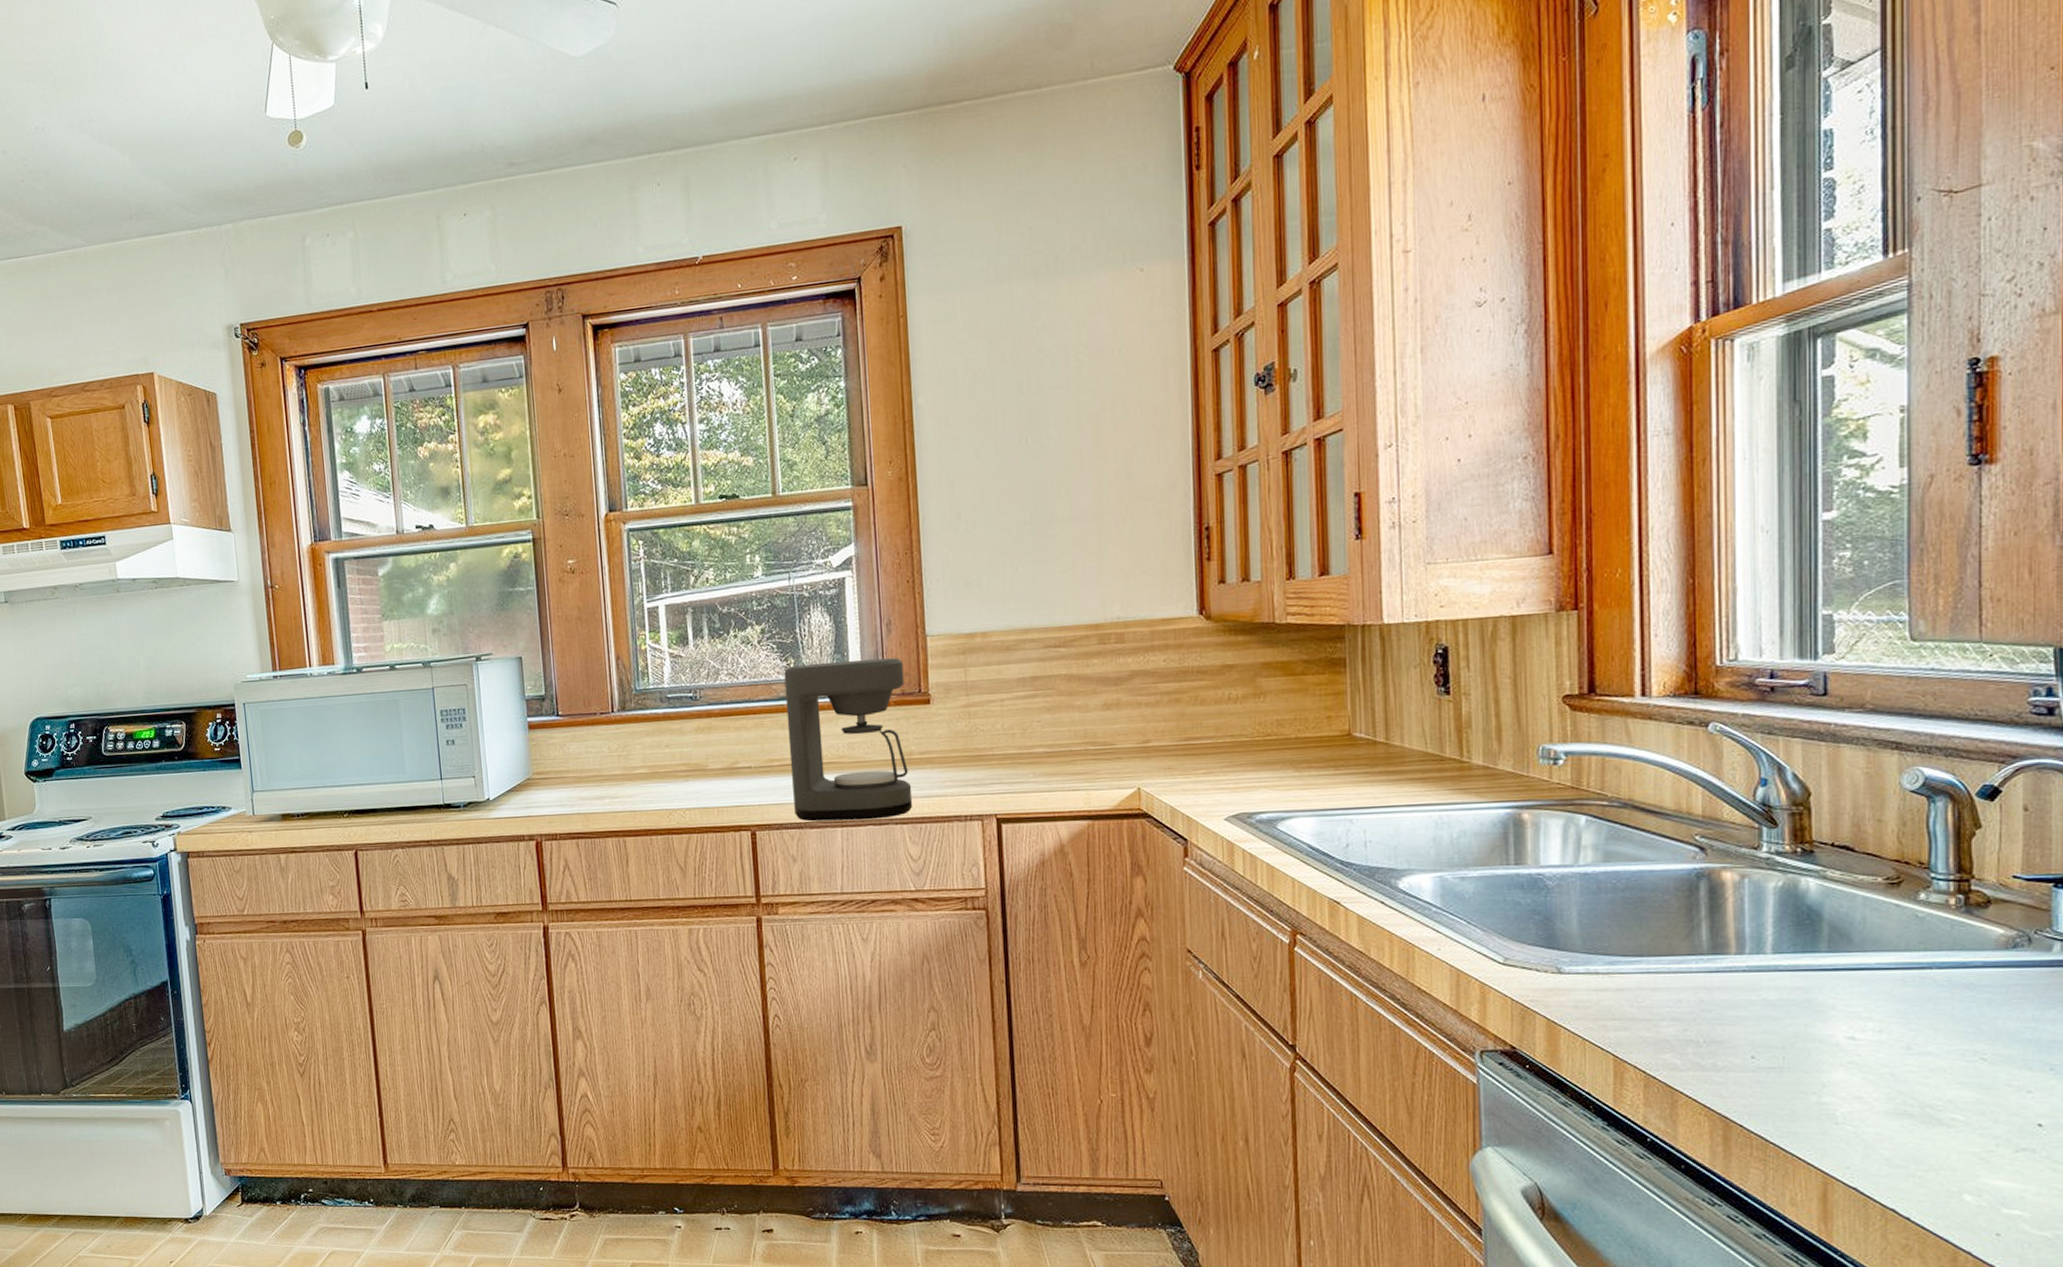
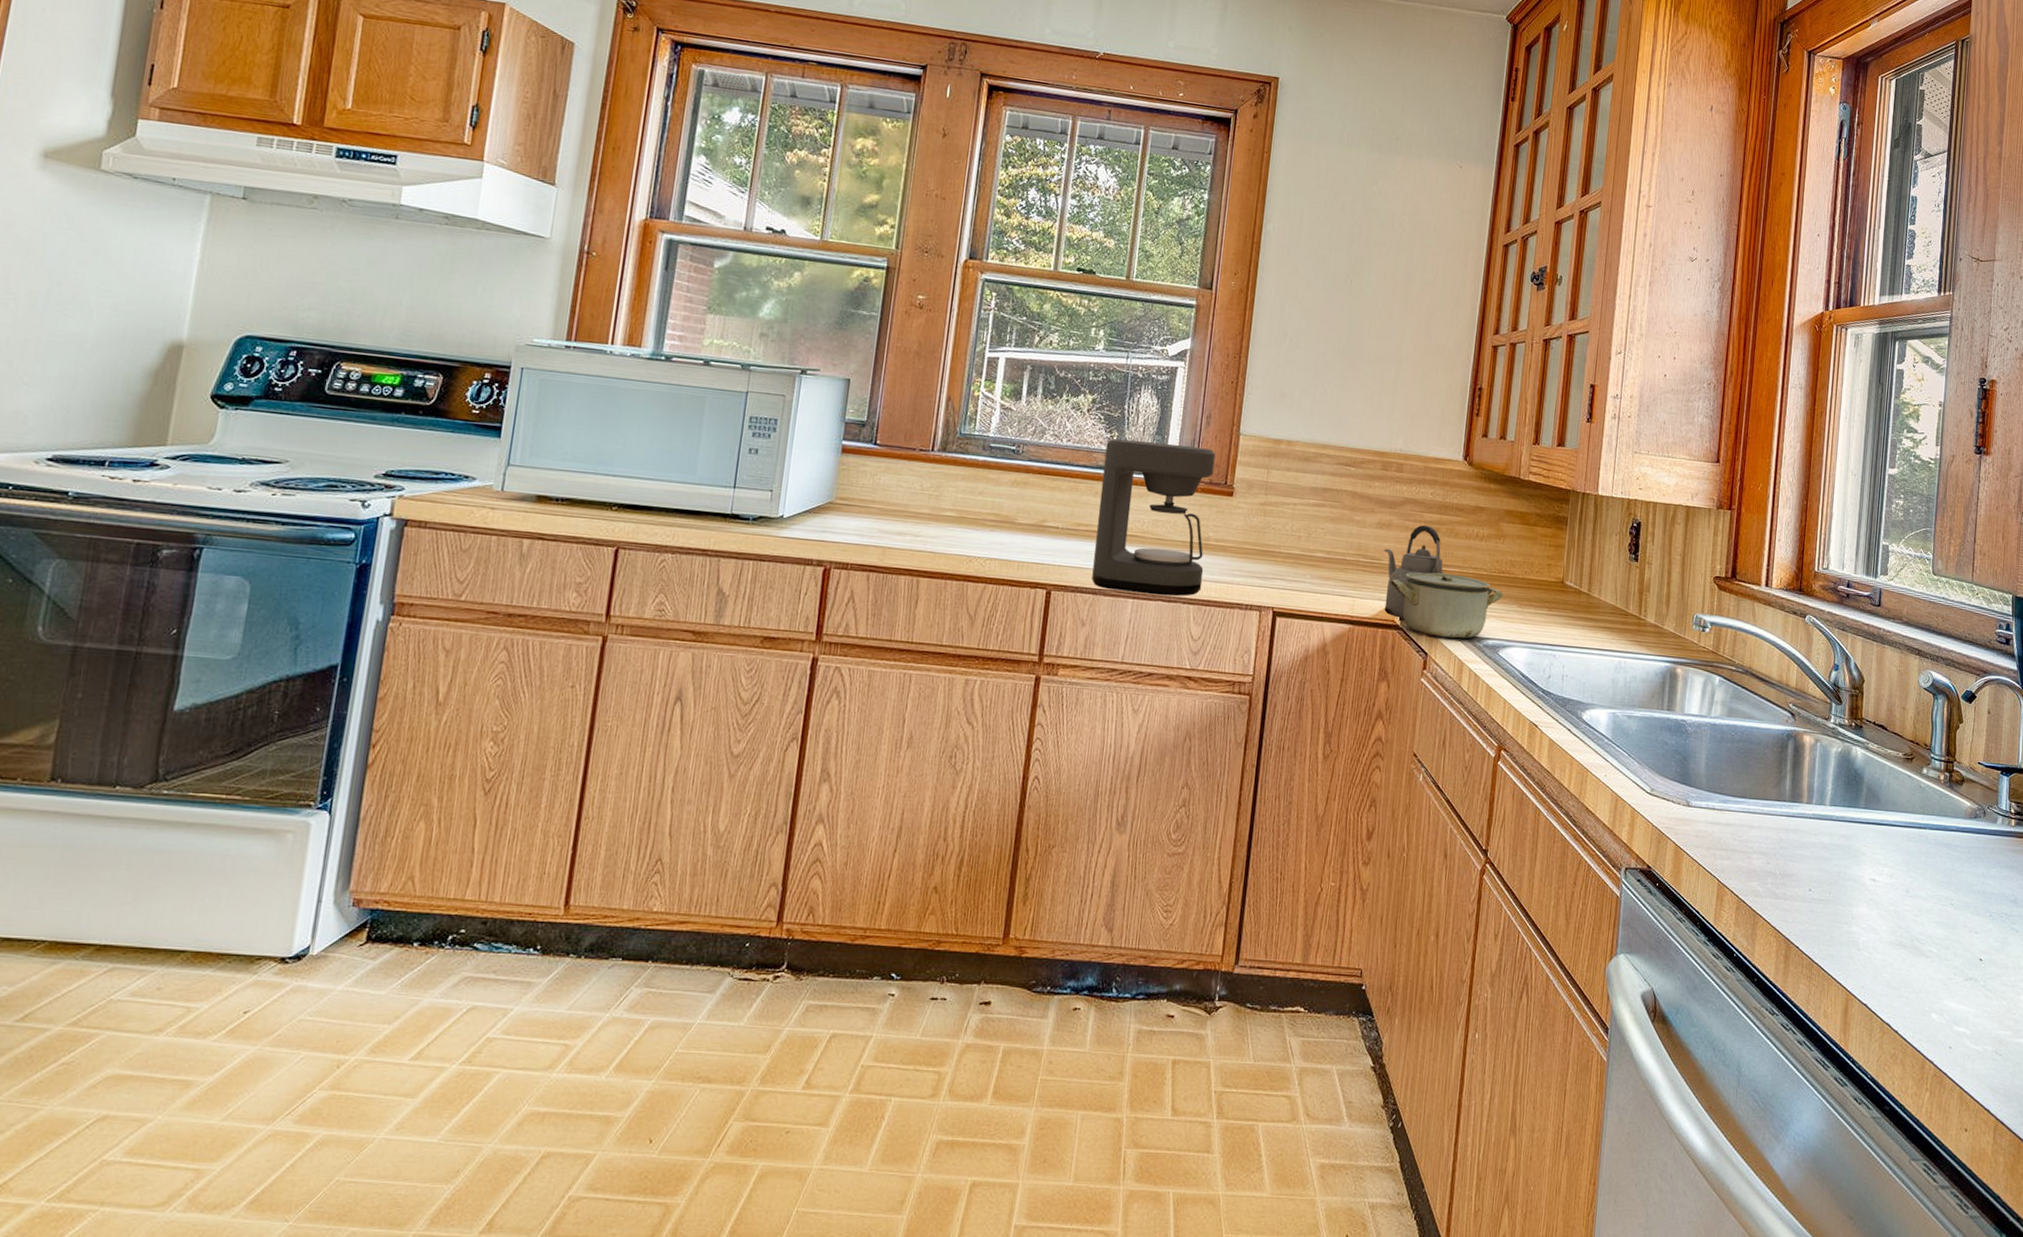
kettle: none [1114,696,1195,805] -> present [1383,524,1445,619]
cooking pot: none [1130,746,1273,819] -> present [1391,572,1504,639]

